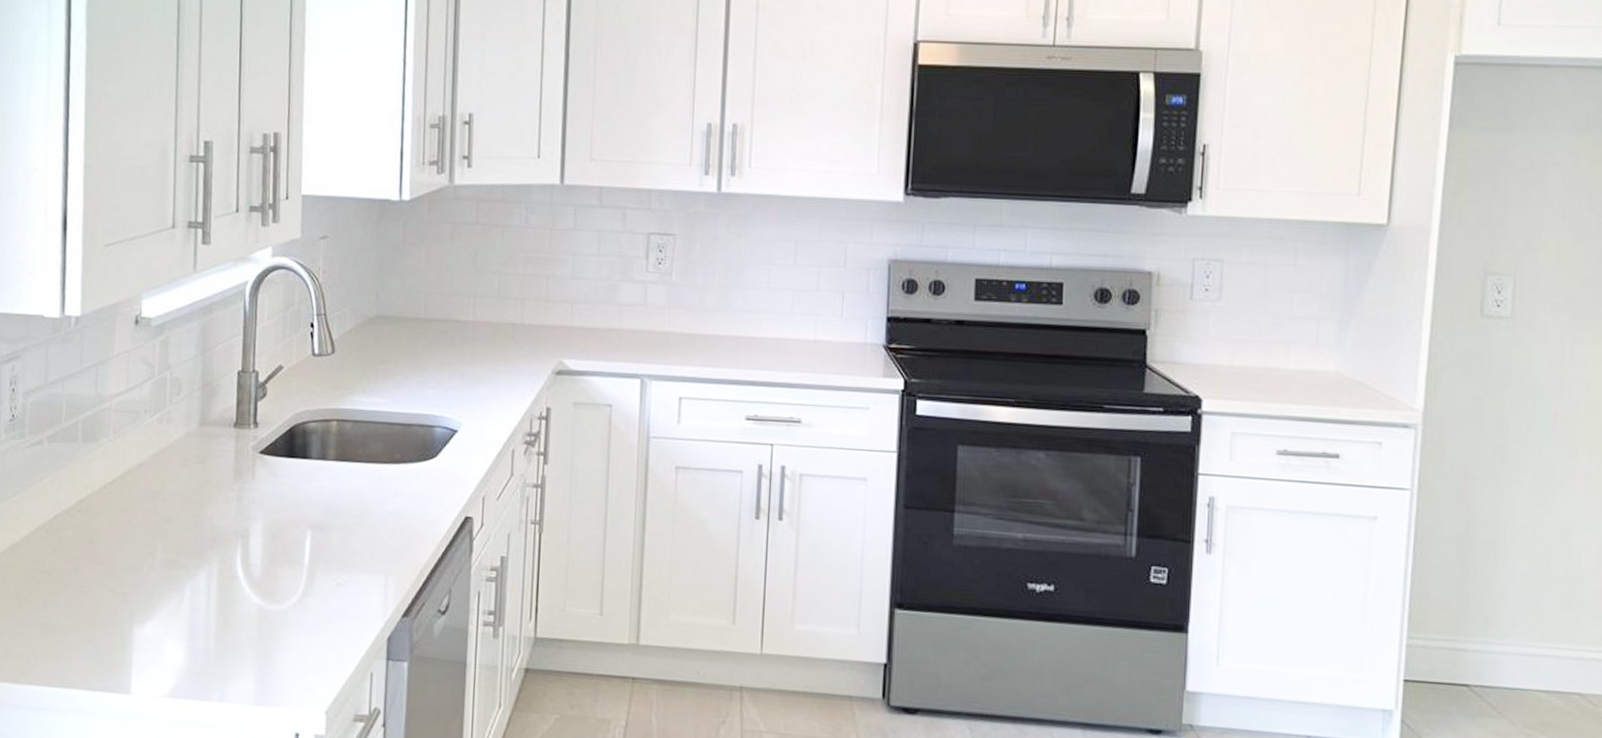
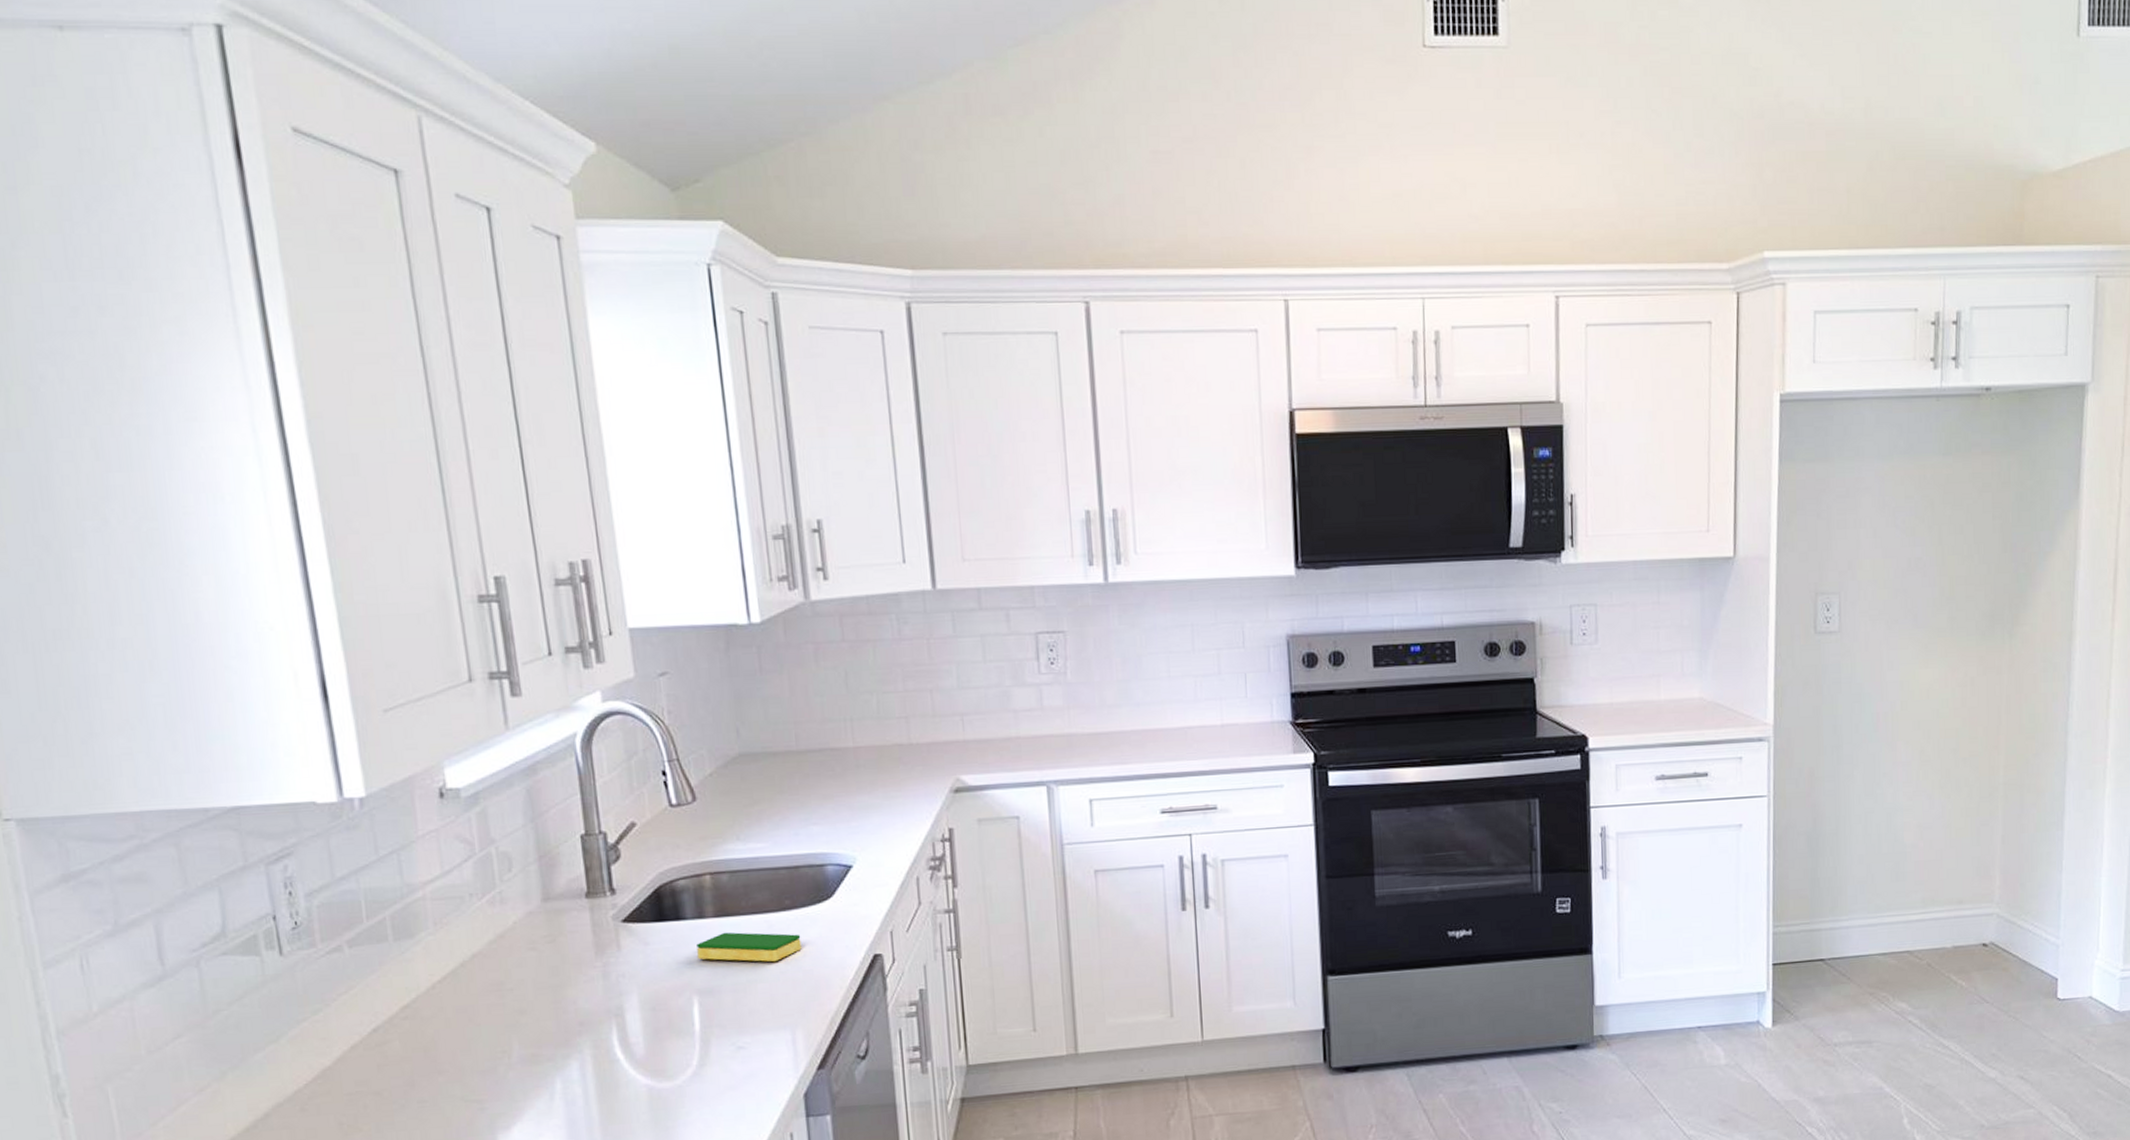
dish sponge: none [316,475,405,510] -> present [697,932,802,963]

